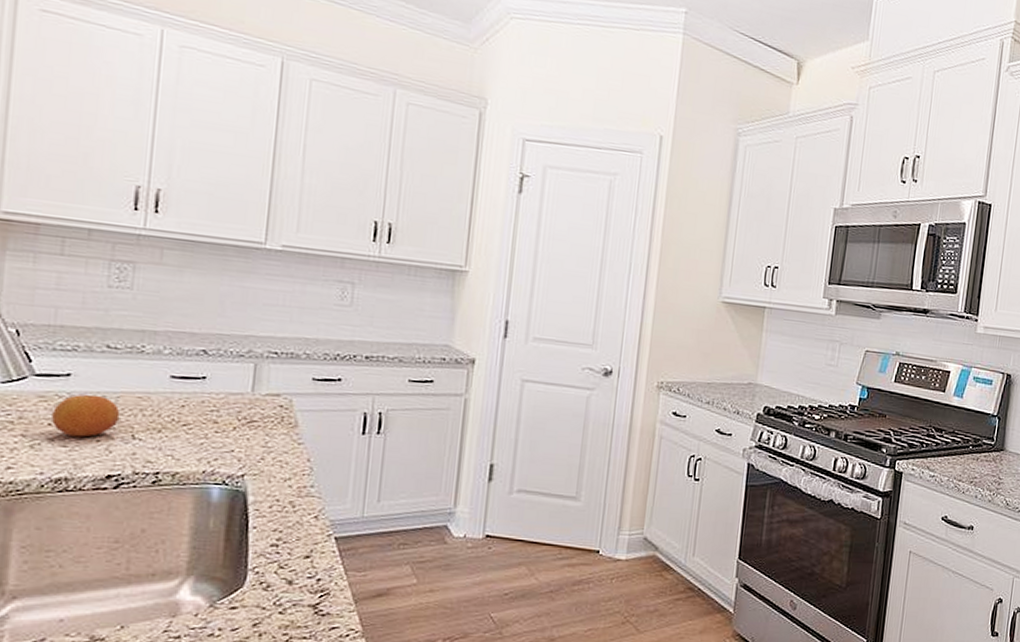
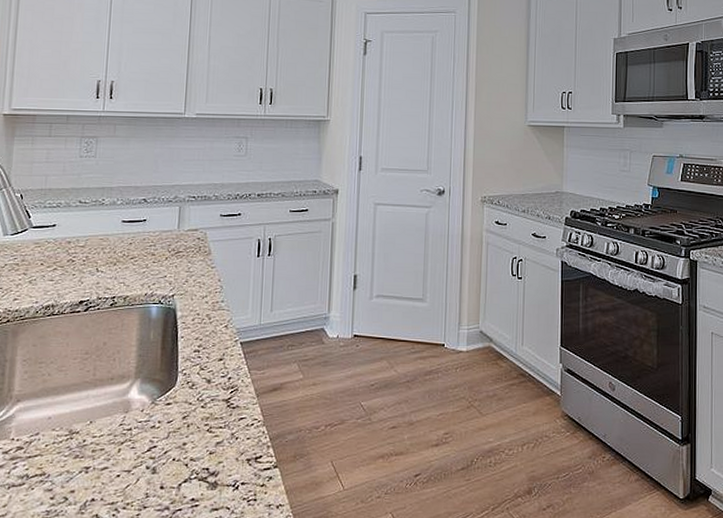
fruit: present [52,394,121,438] -> none [43,239,89,273]

